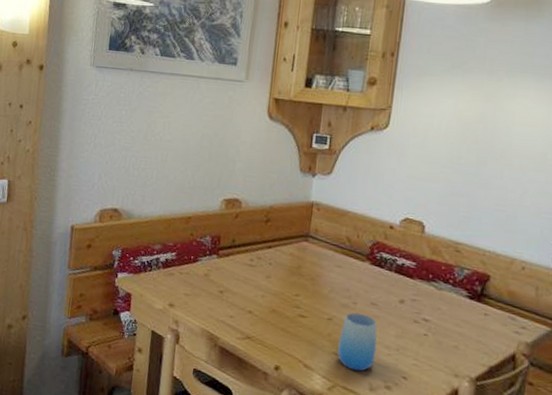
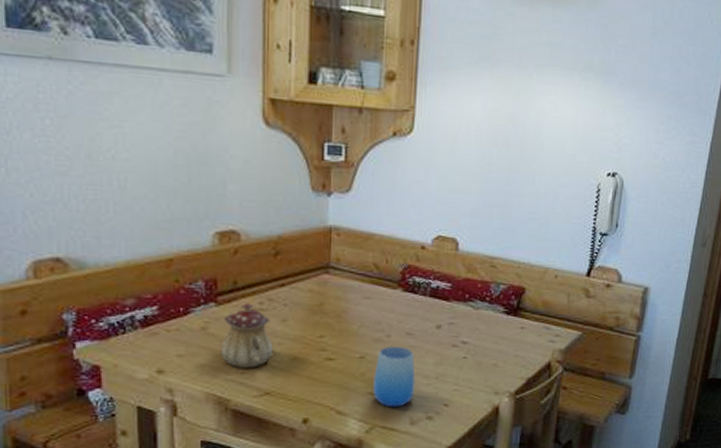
teapot: none [217,258,258,314] -> present [221,303,274,367]

